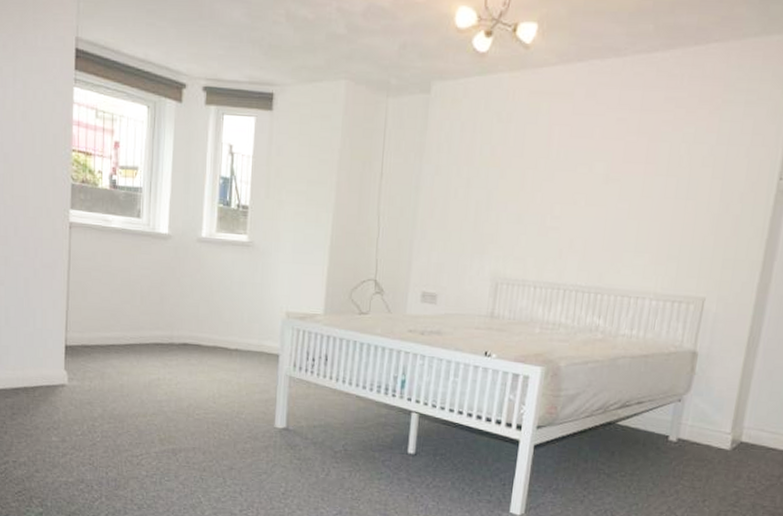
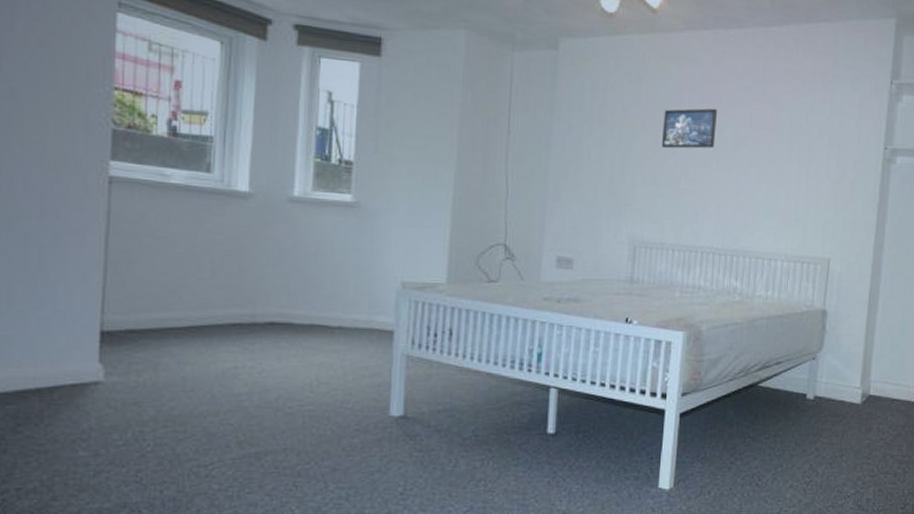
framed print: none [528,143,588,186] -> present [661,108,717,149]

